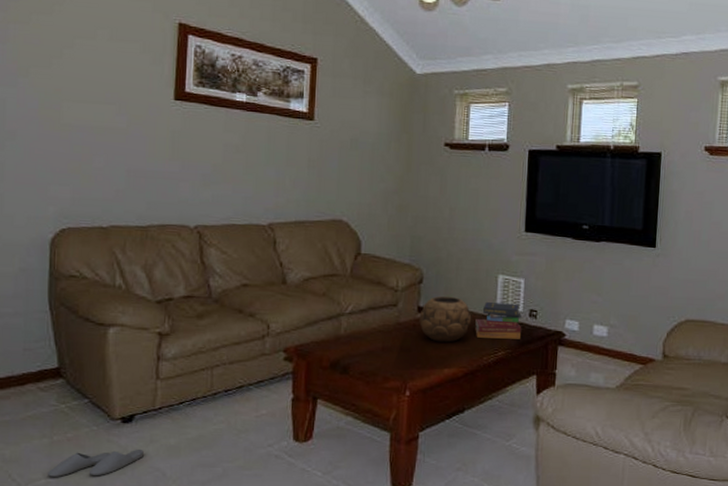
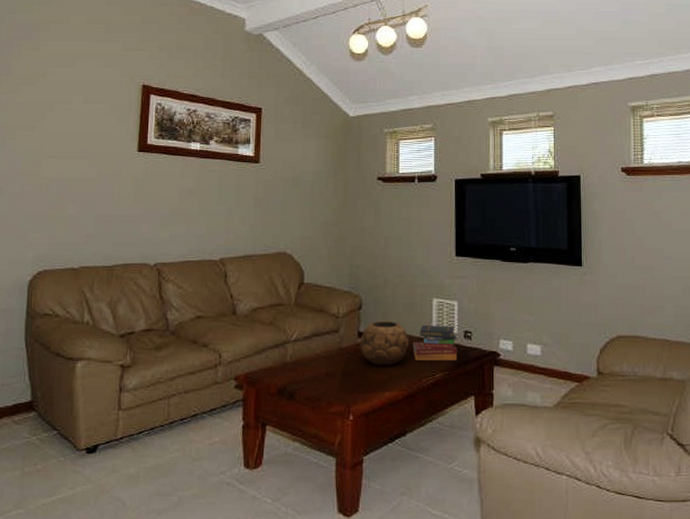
slippers: present [47,450,144,478] -> none [17,480,106,509]

